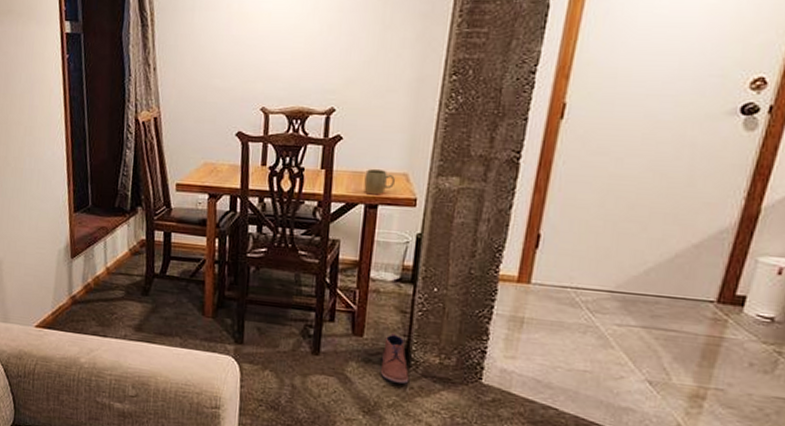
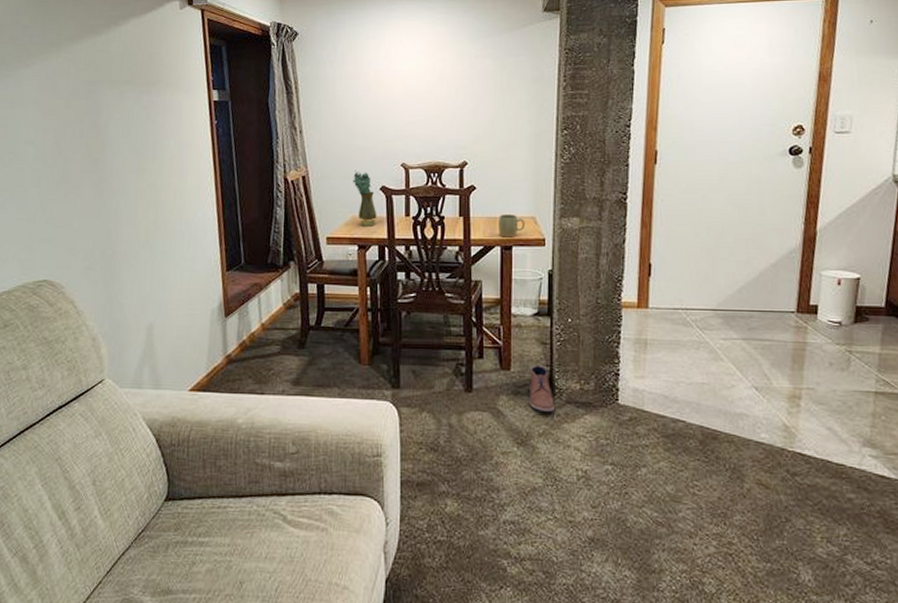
vase: none [207,113,231,175] -> present [353,170,377,226]

